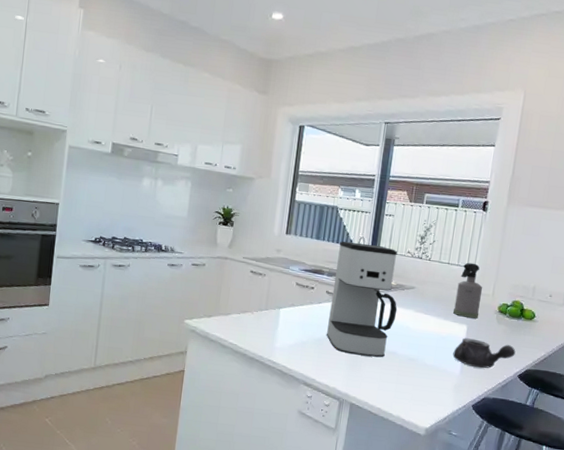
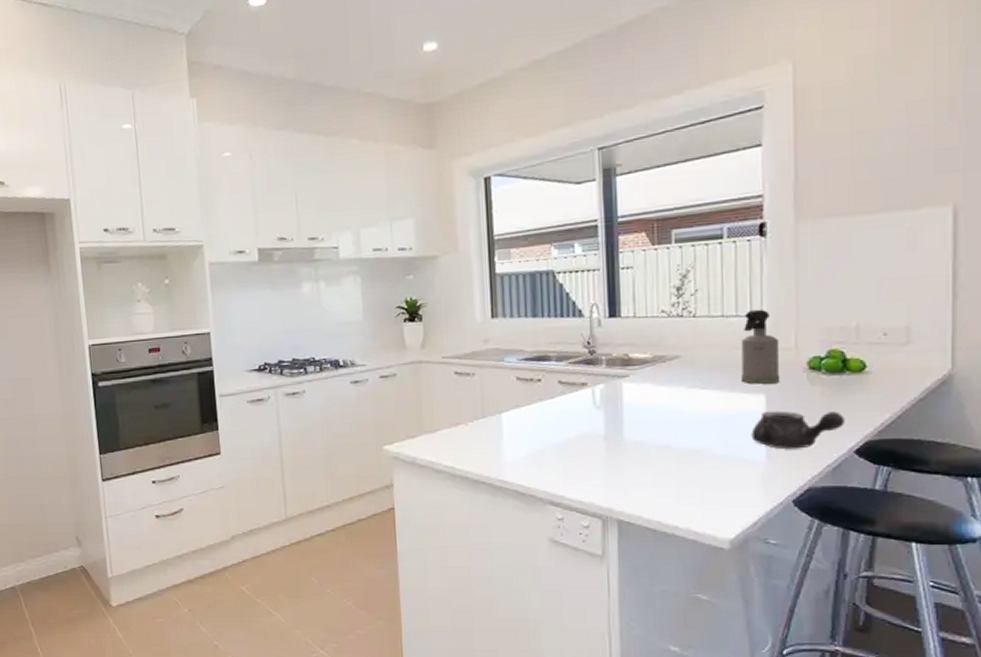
coffee maker: present [326,241,398,358] -> none [565,310,661,457]

